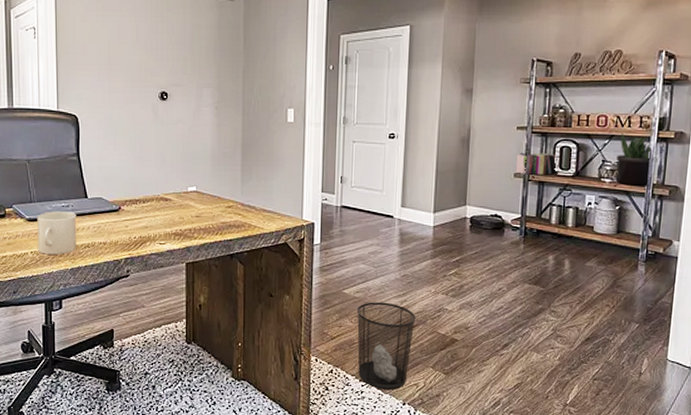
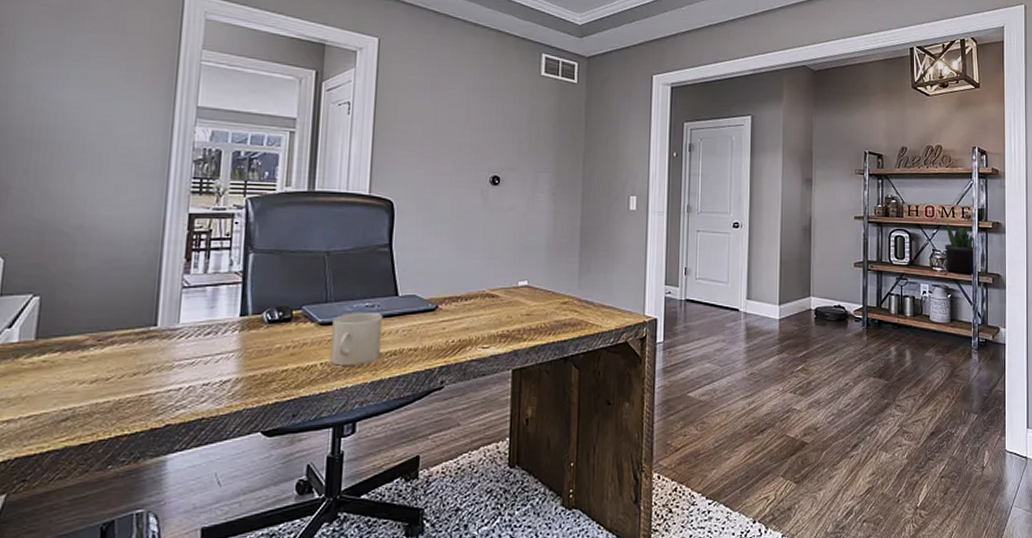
waste bin: present [357,302,416,390] -> none [702,405,764,507]
books: present [515,152,559,175] -> none [855,241,895,264]

